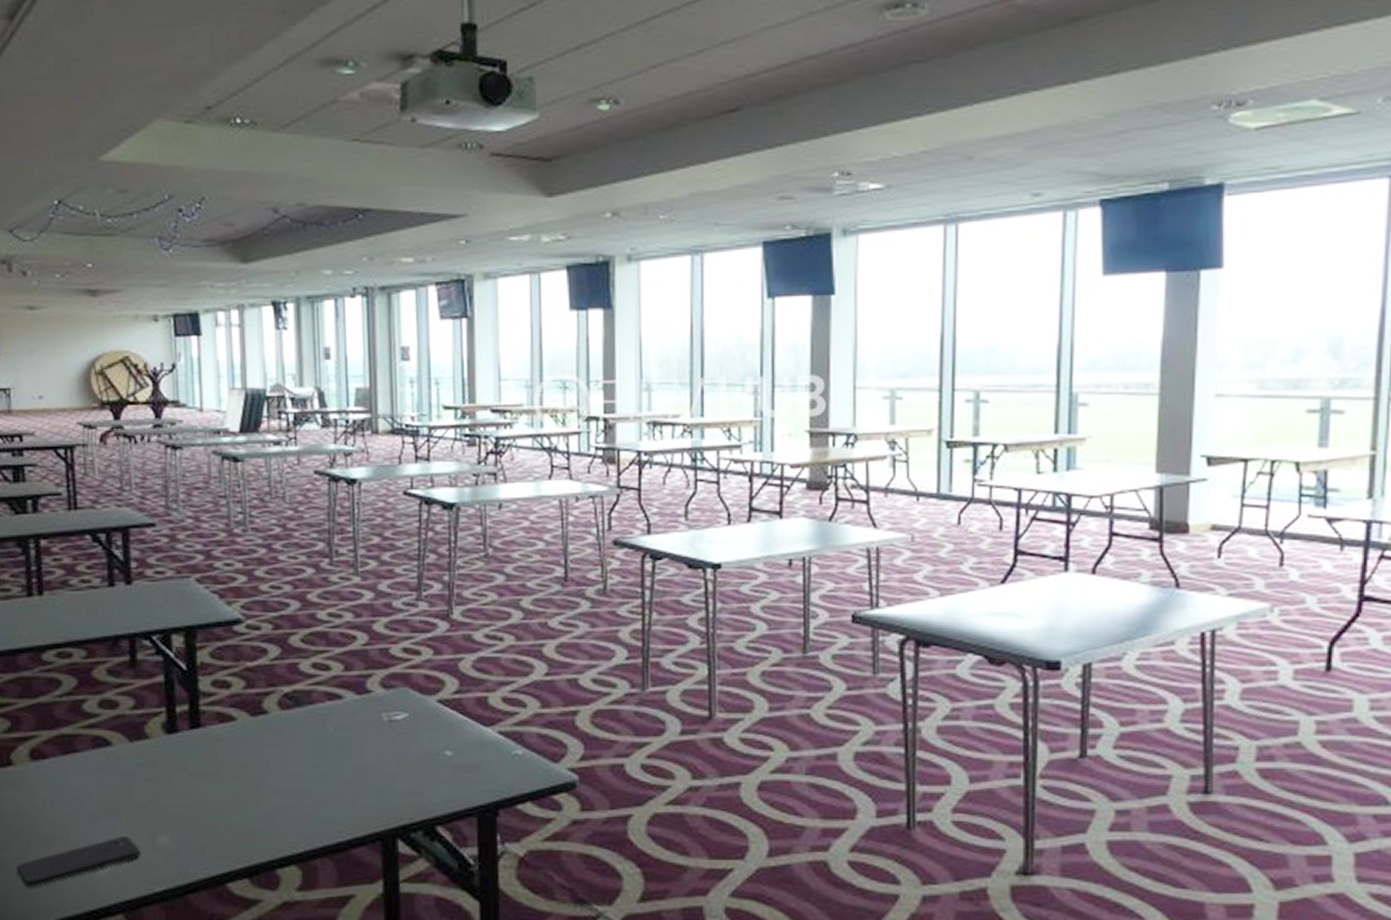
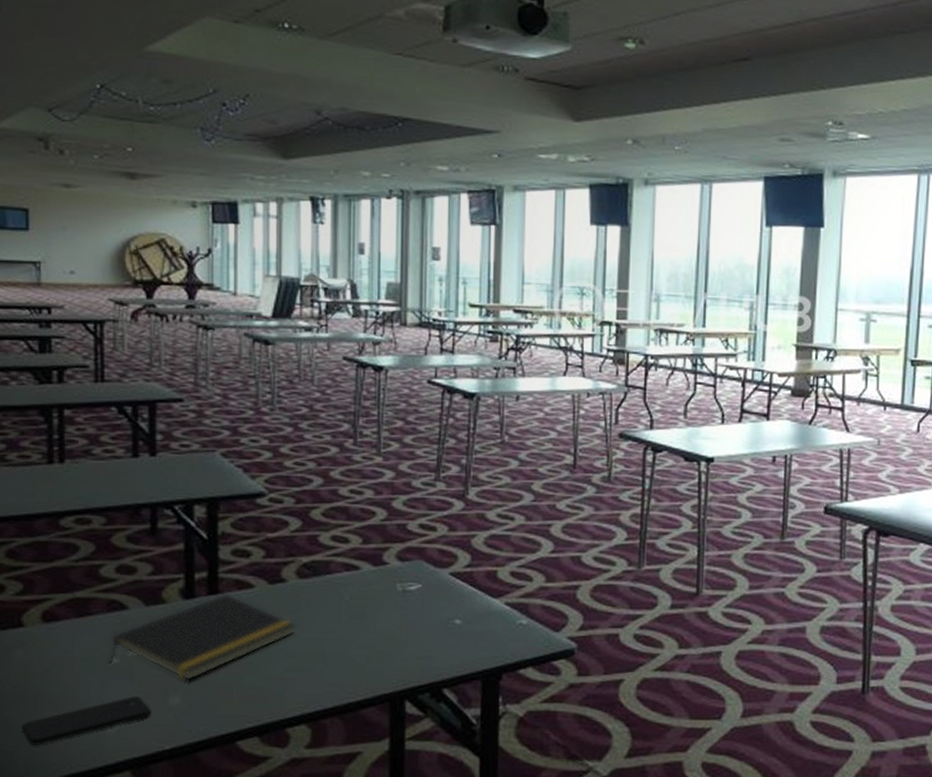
notepad: none [97,727,281,819] -> present [110,593,297,680]

